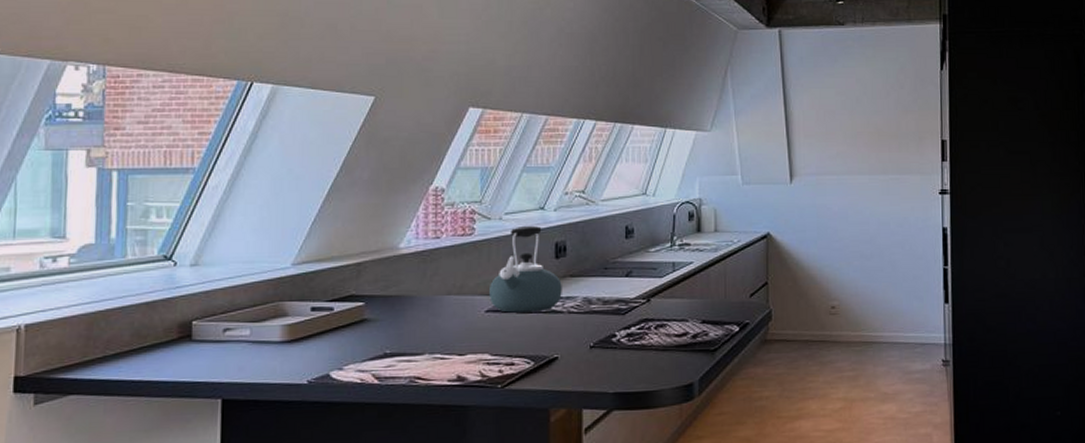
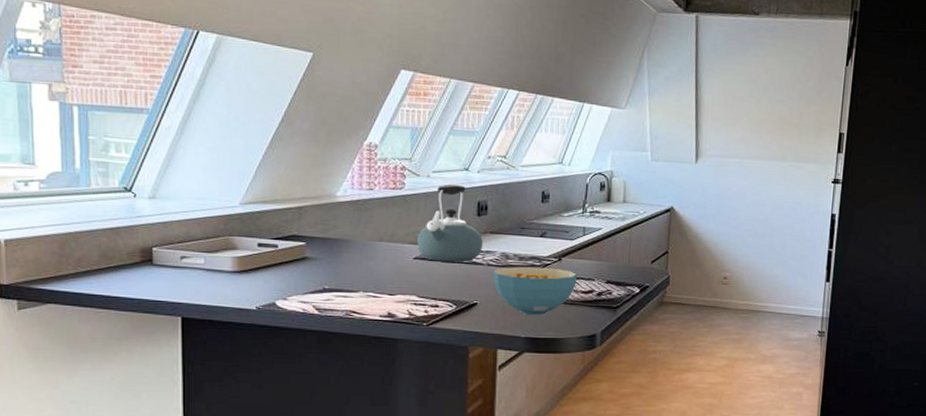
cereal bowl: none [573,310,670,367] -> present [492,266,578,316]

